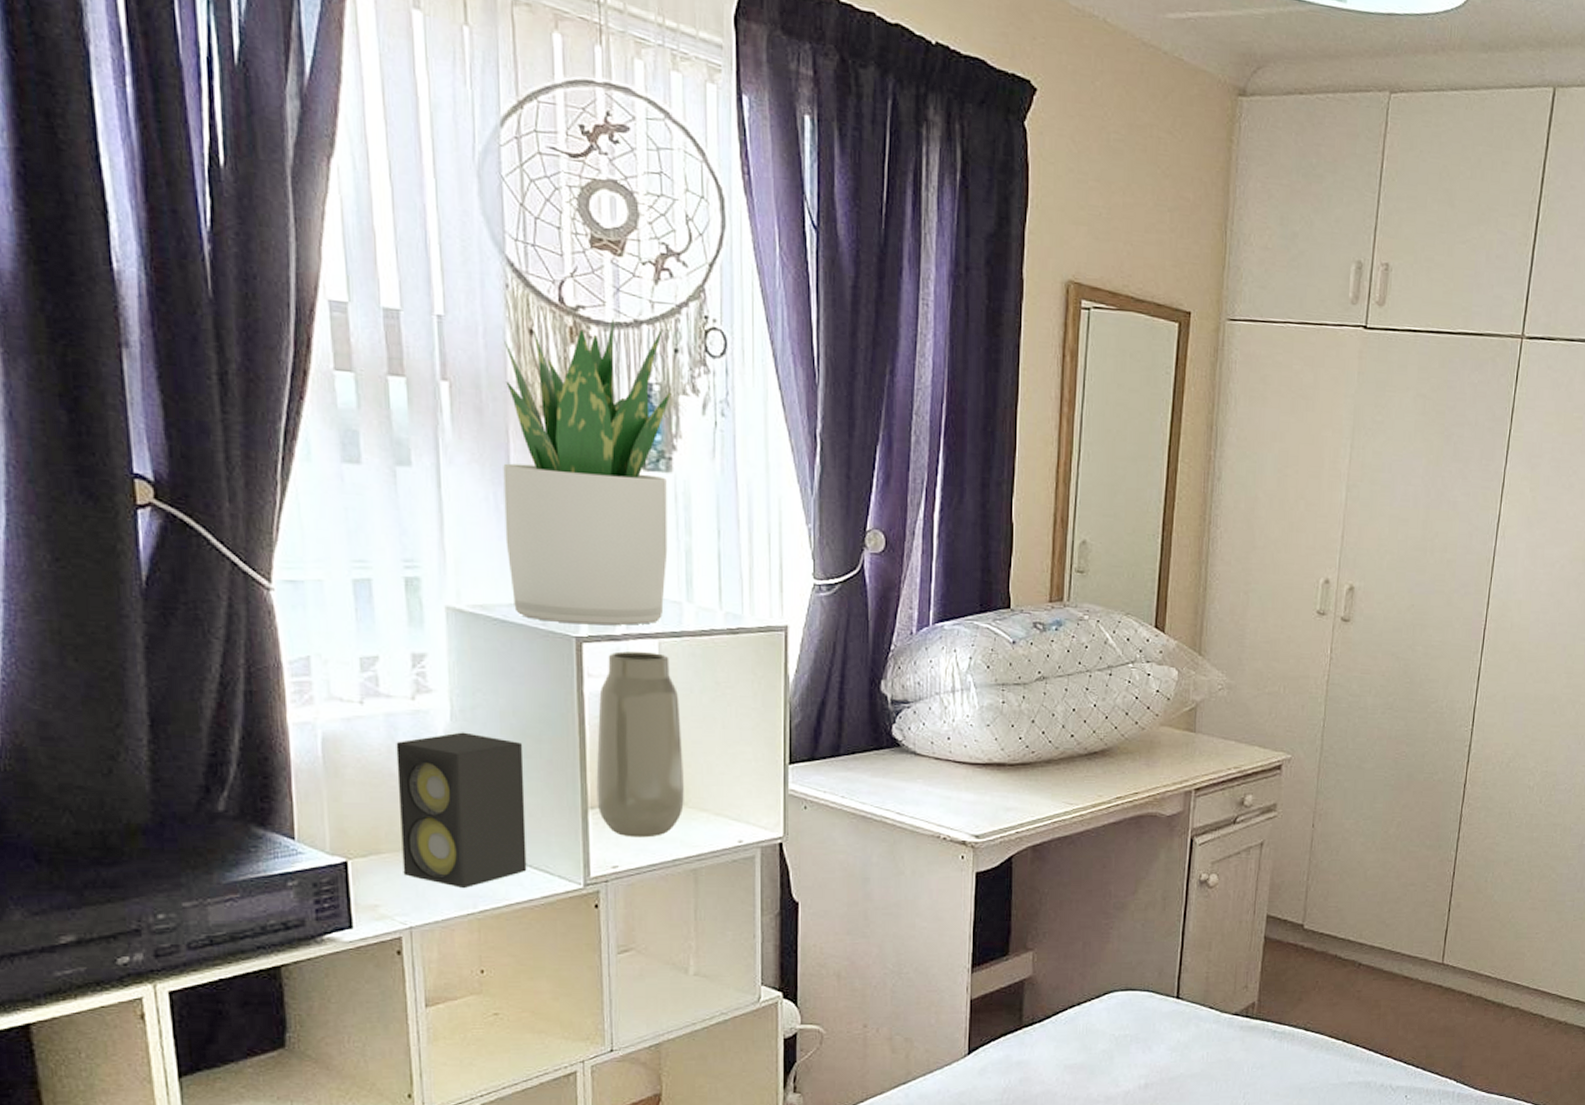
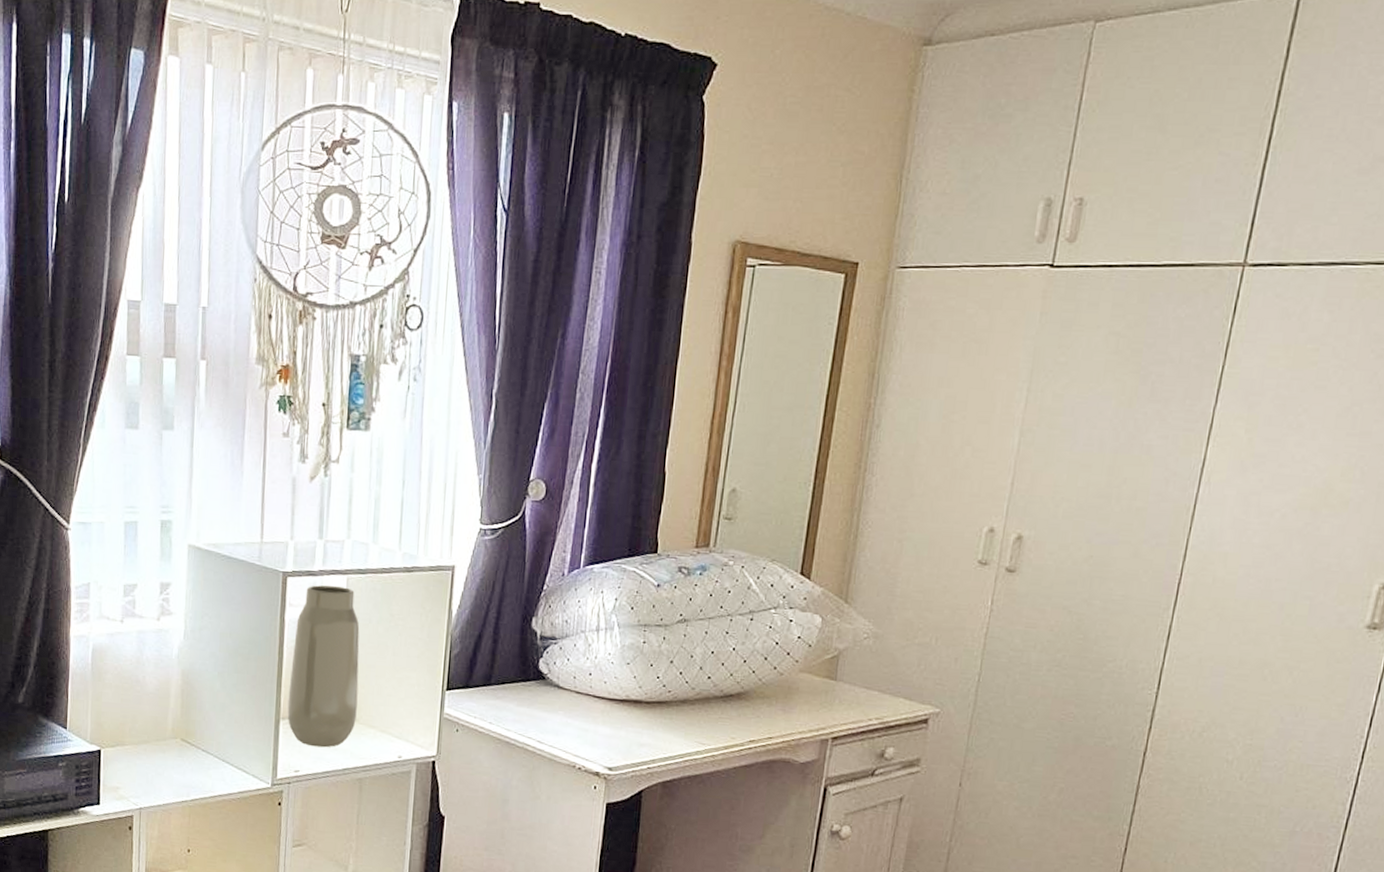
speaker: present [396,732,527,889] -> none [139,648,235,780]
planter: present [503,318,672,626] -> none [236,301,375,563]

